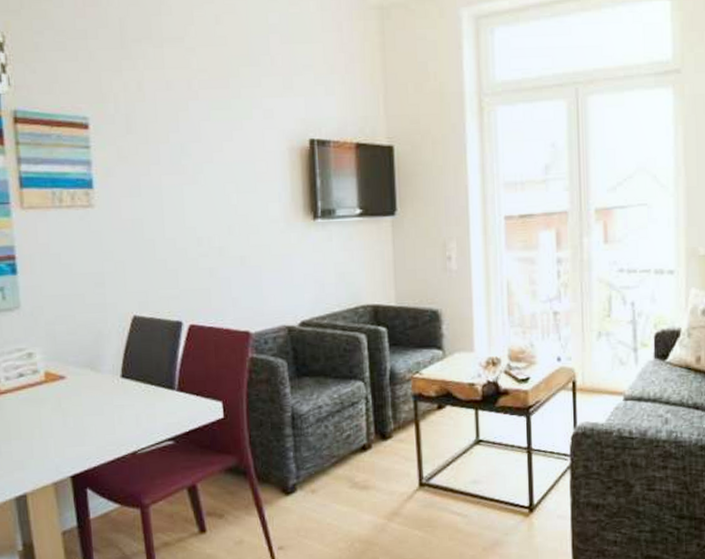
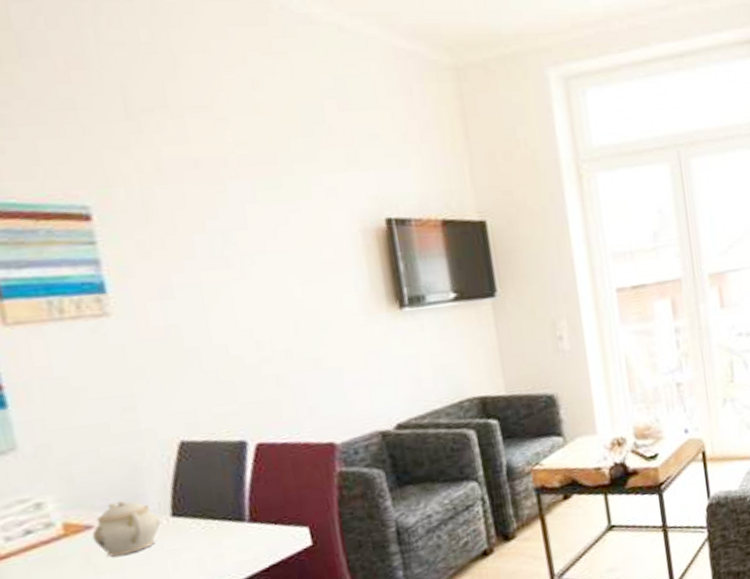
teapot: none [64,359,112,404] -> present [91,500,160,557]

